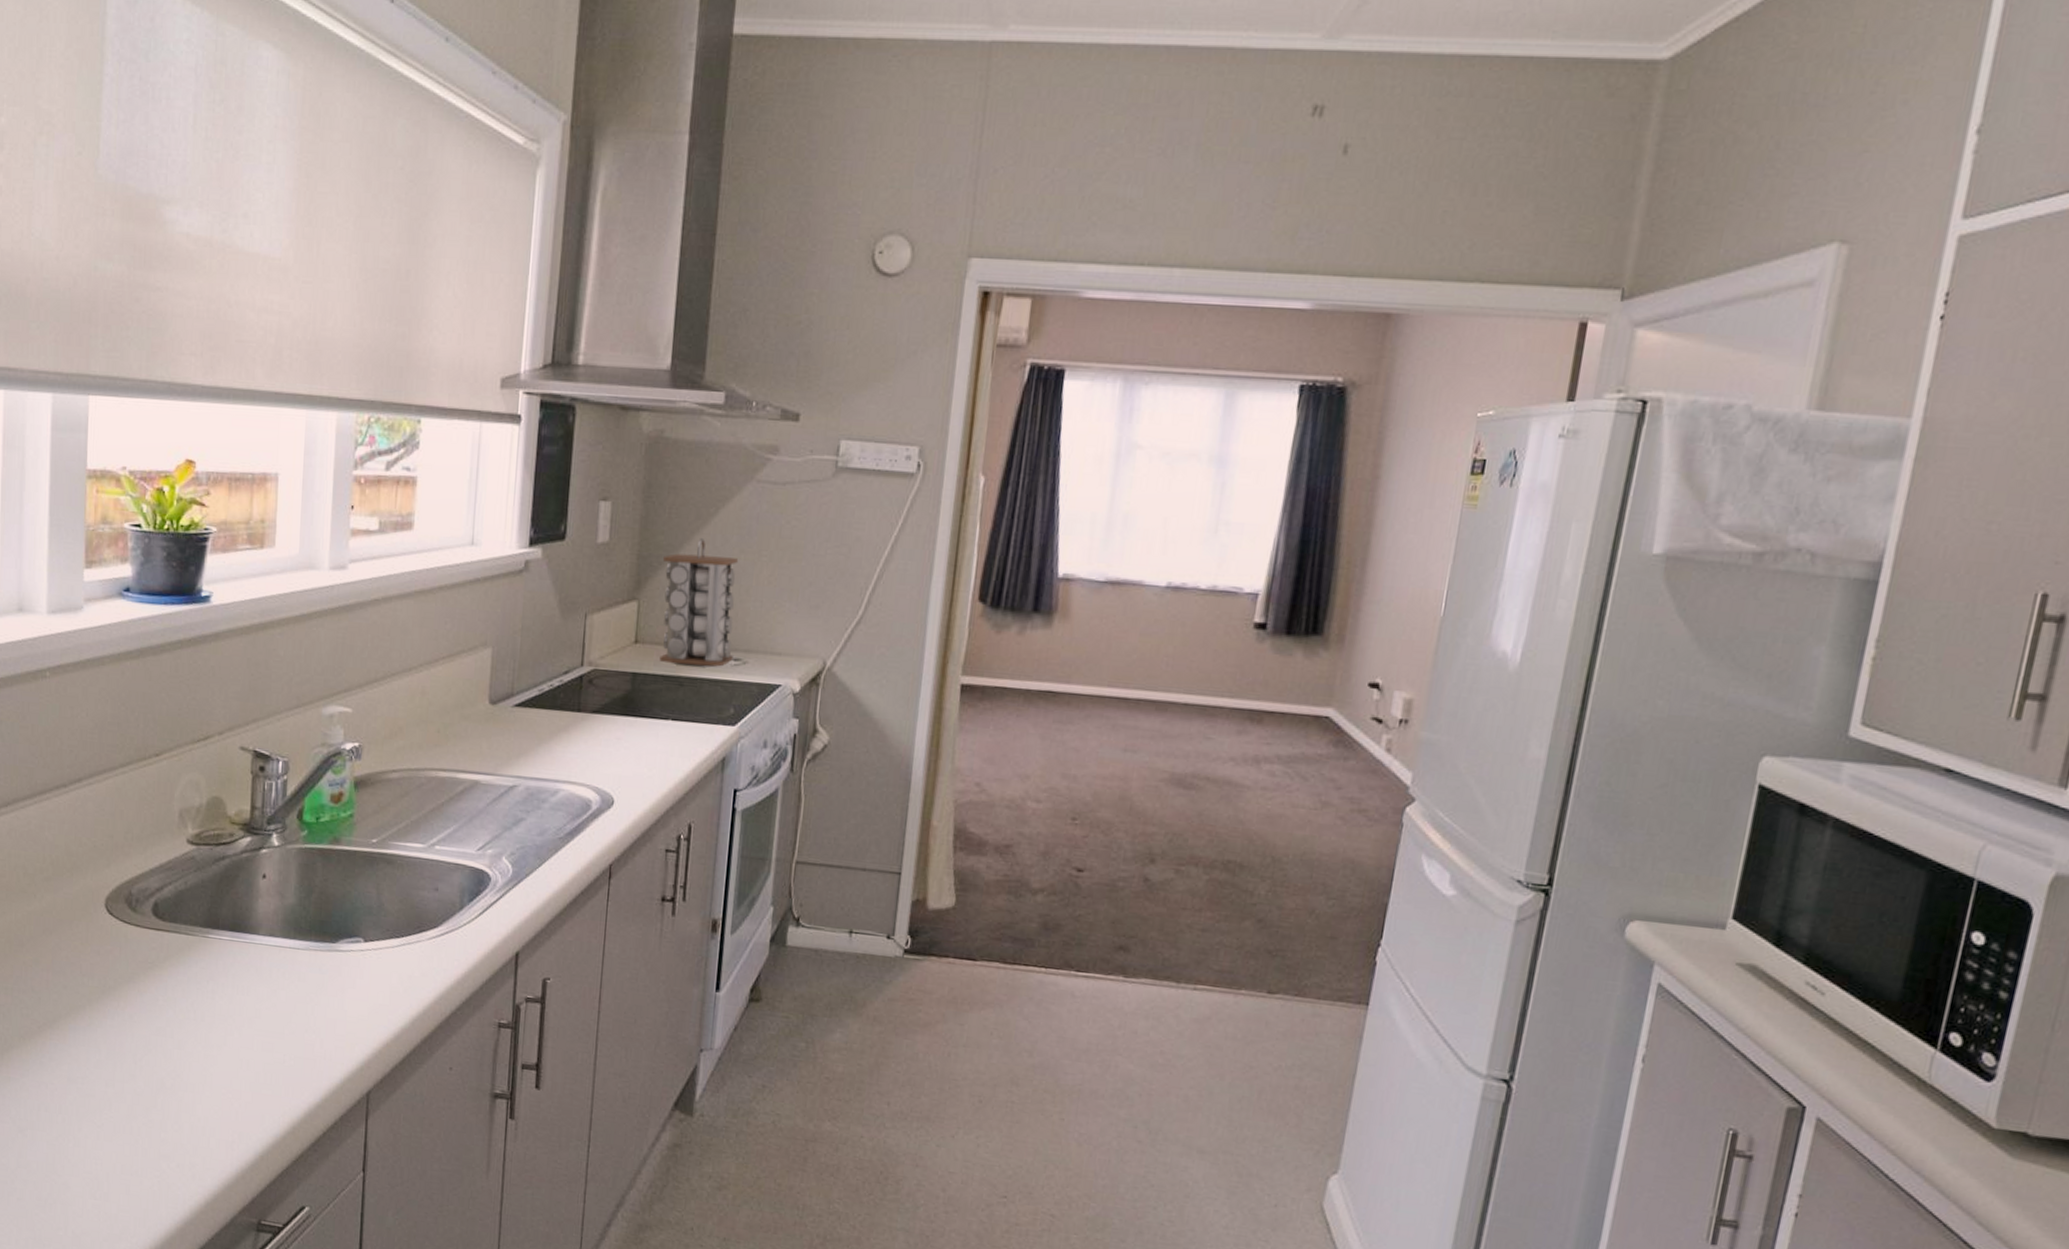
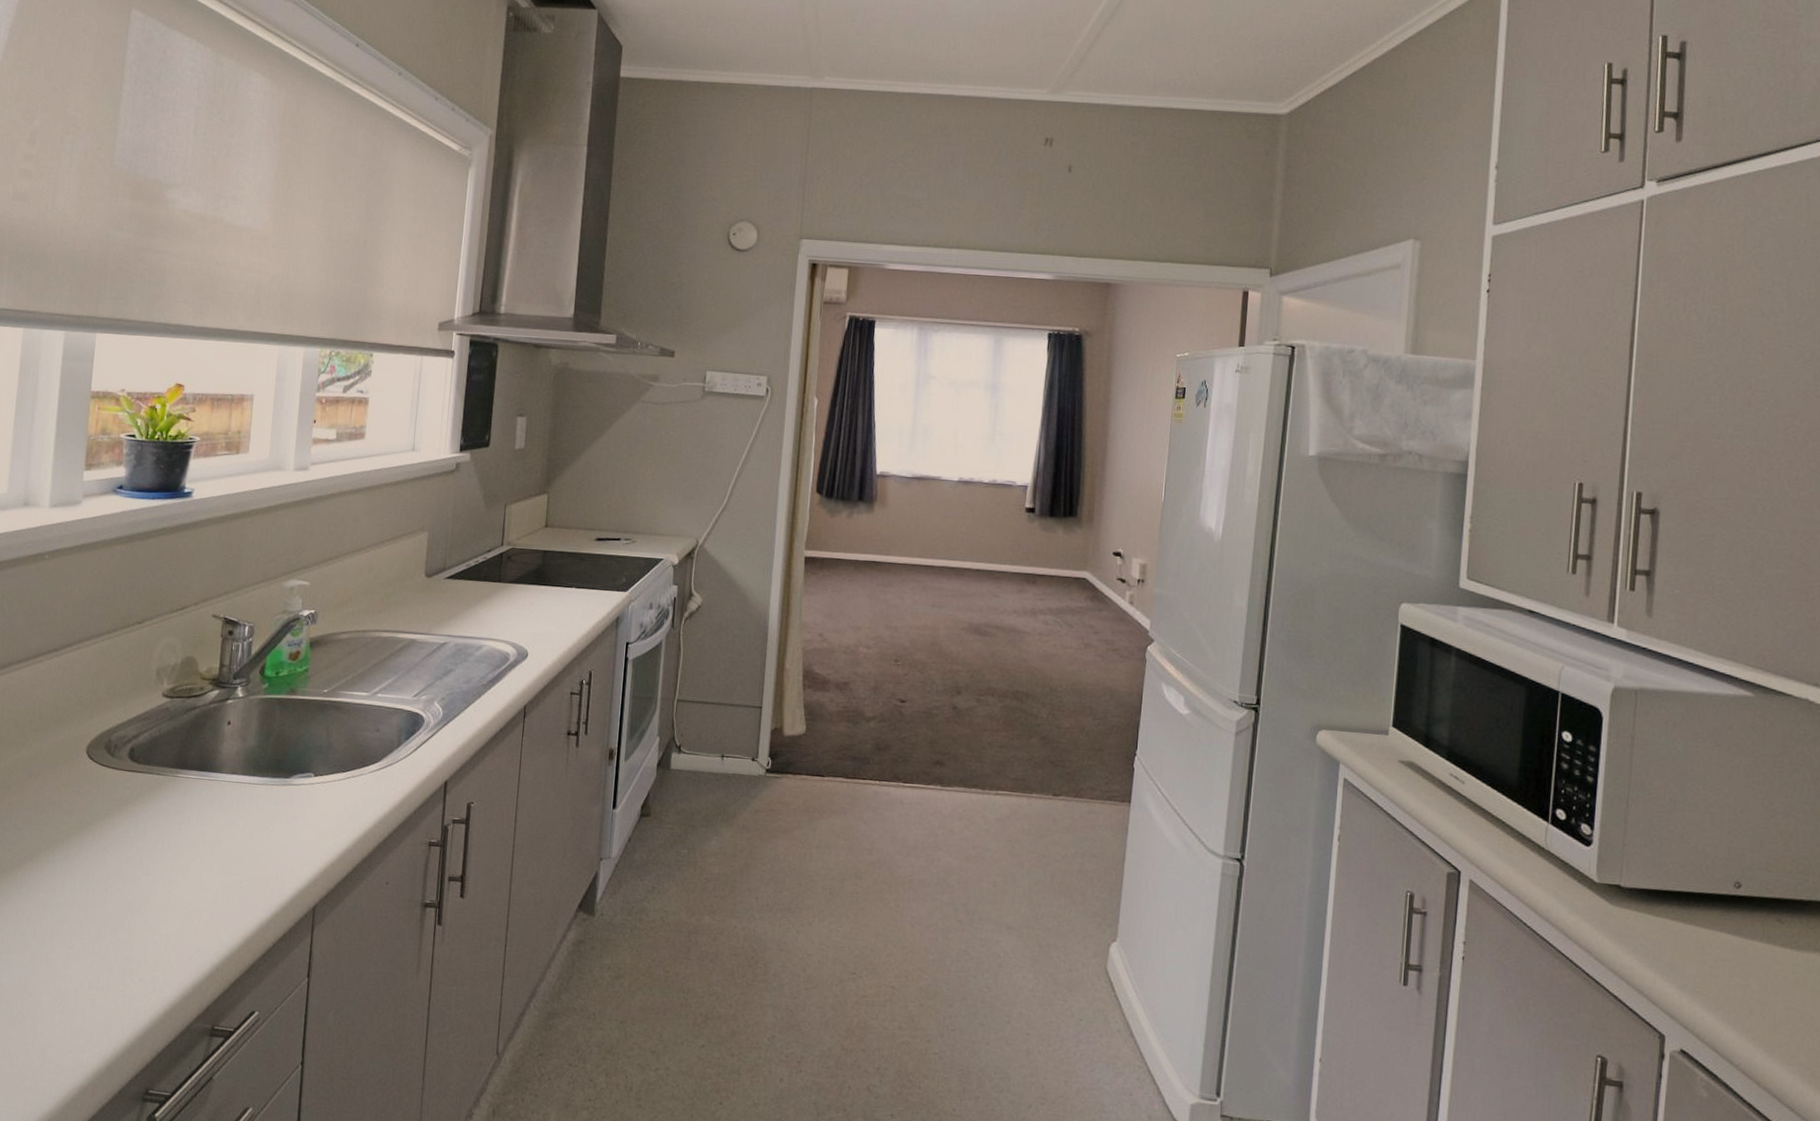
spice rack: present [659,537,739,668] -> none [565,445,628,546]

